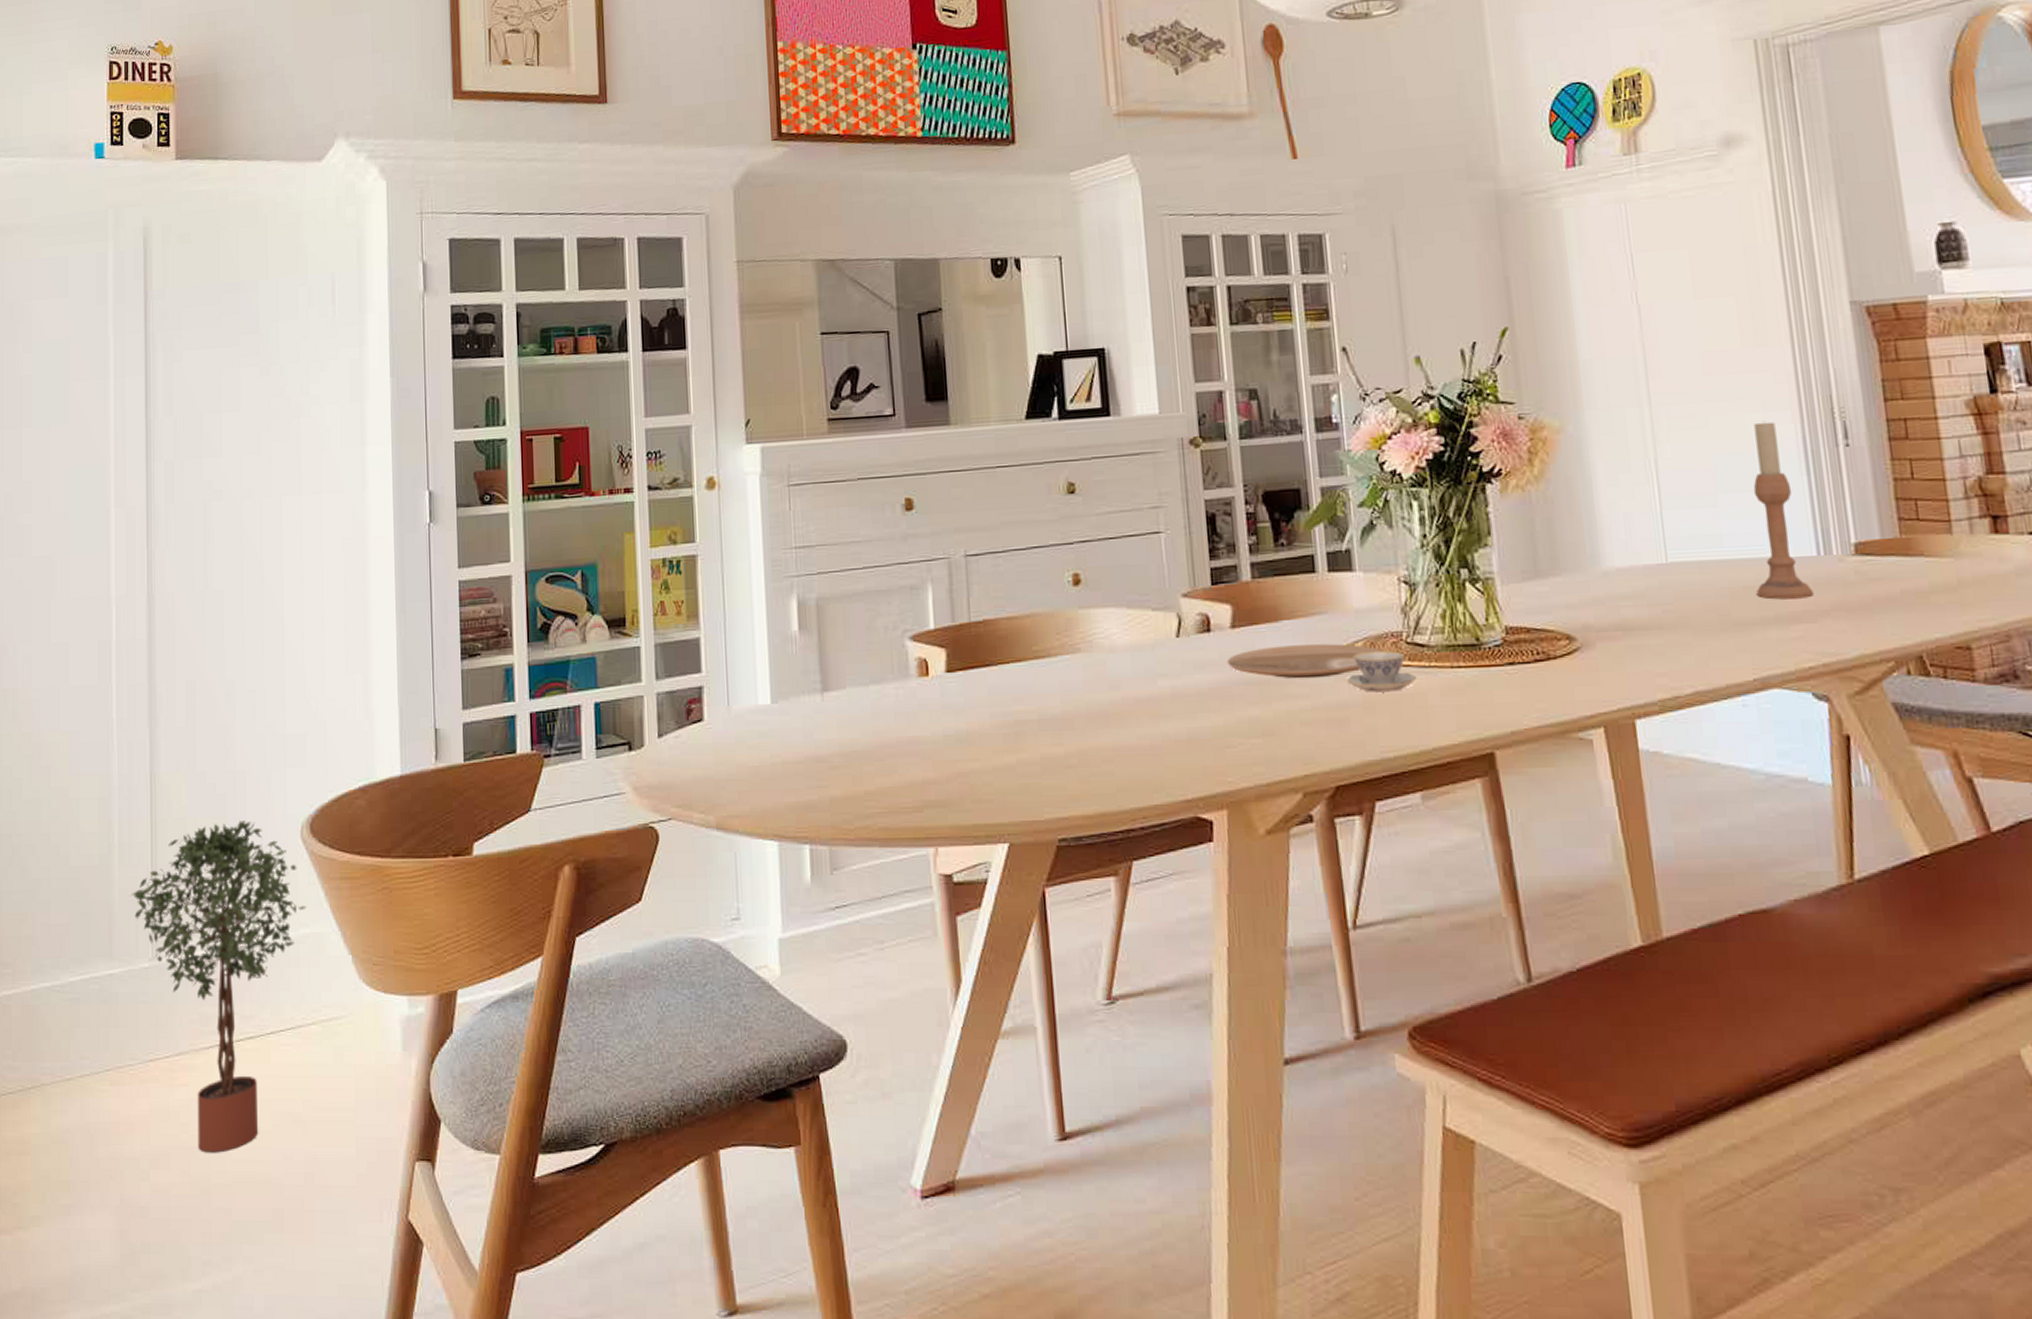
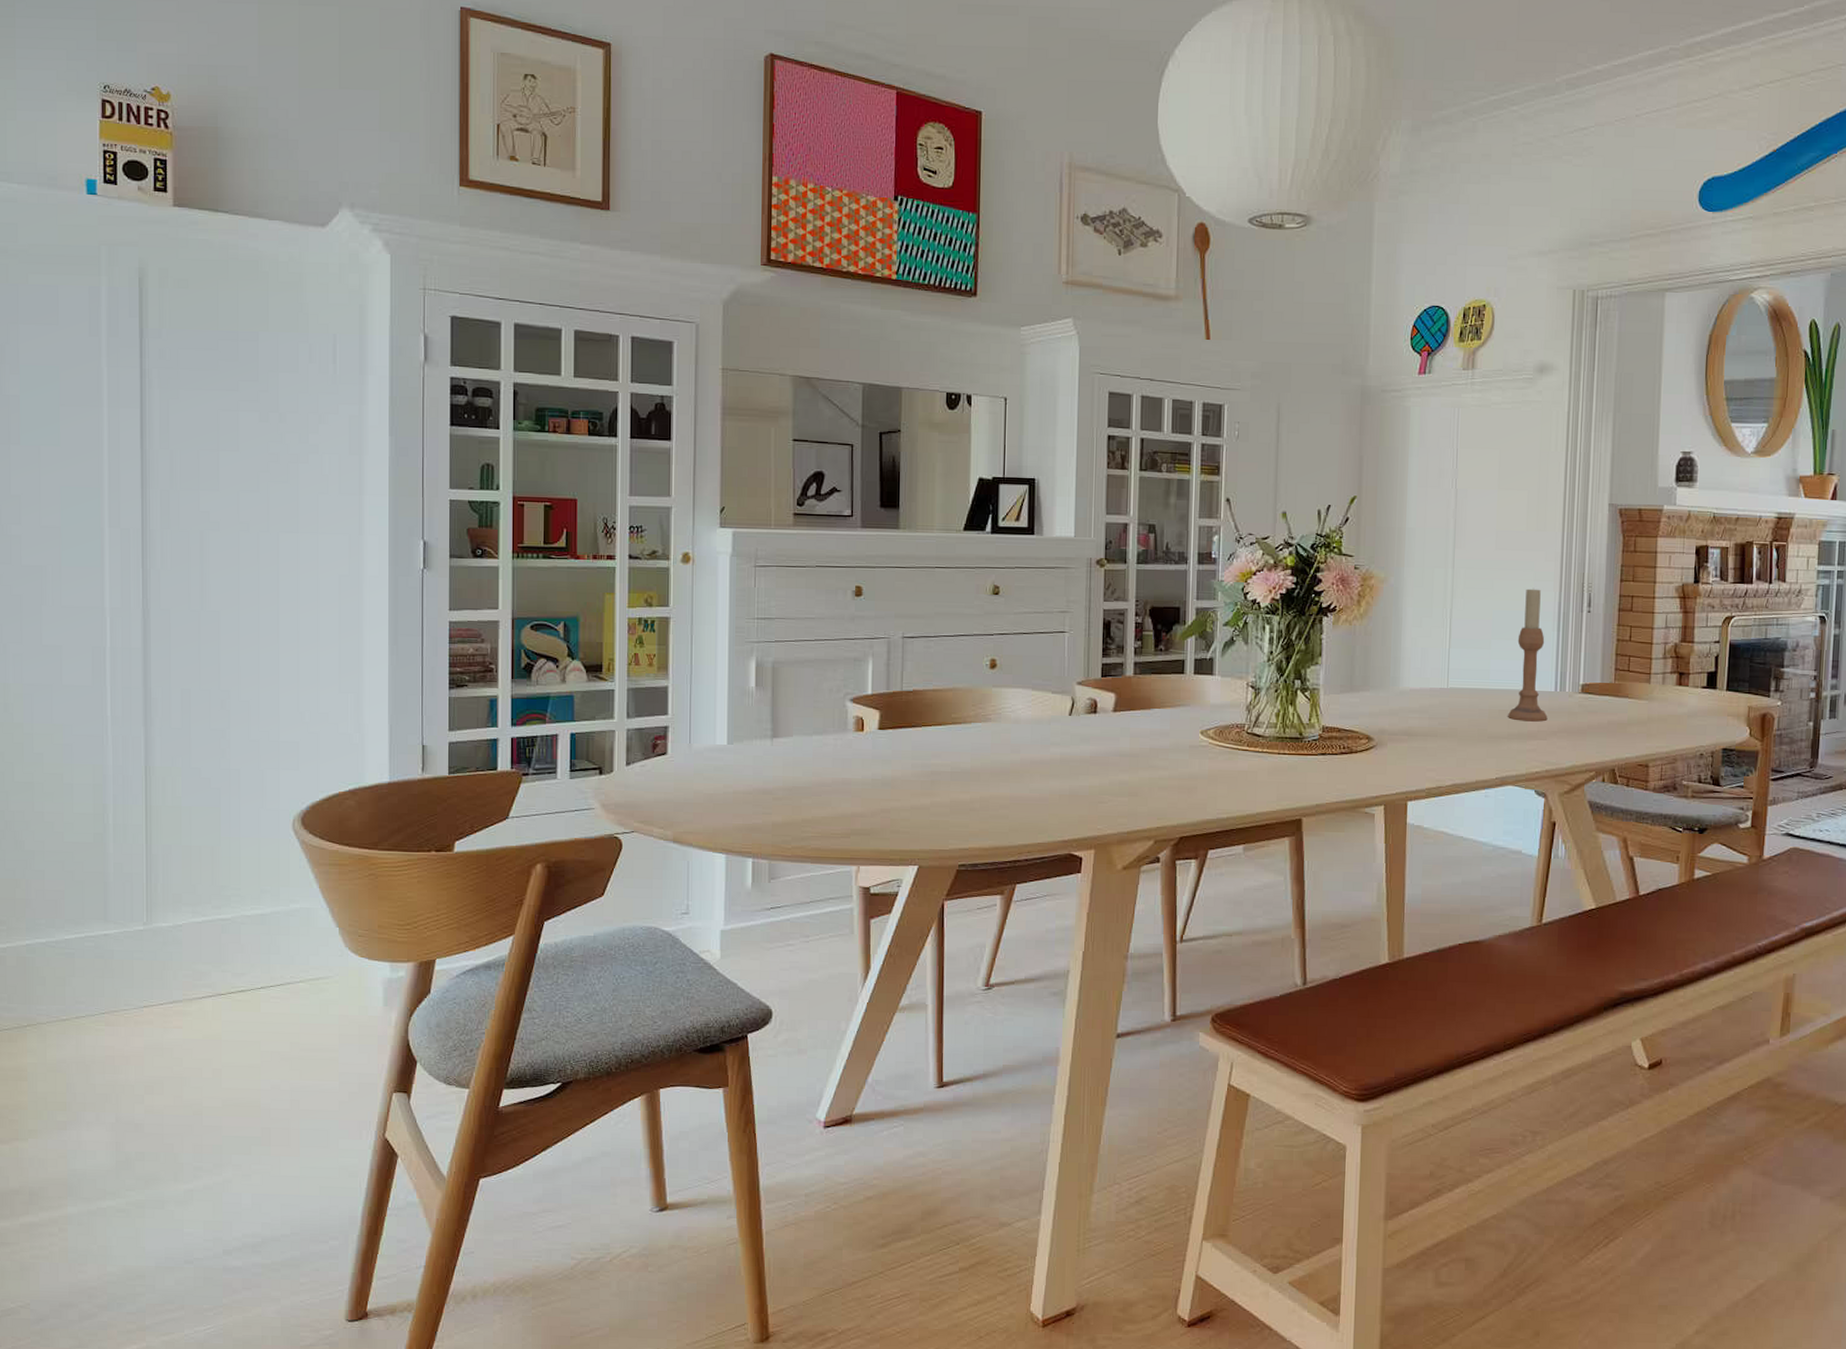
potted tree: present [129,820,307,1153] -> none [124,811,297,1082]
plate: present [1227,643,1384,679] -> none [1107,728,1229,755]
teacup: present [1346,651,1417,693] -> none [1197,737,1252,769]

